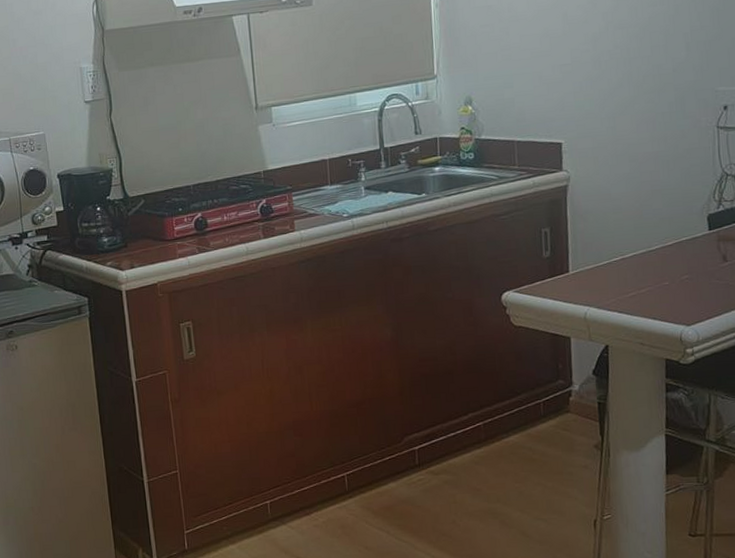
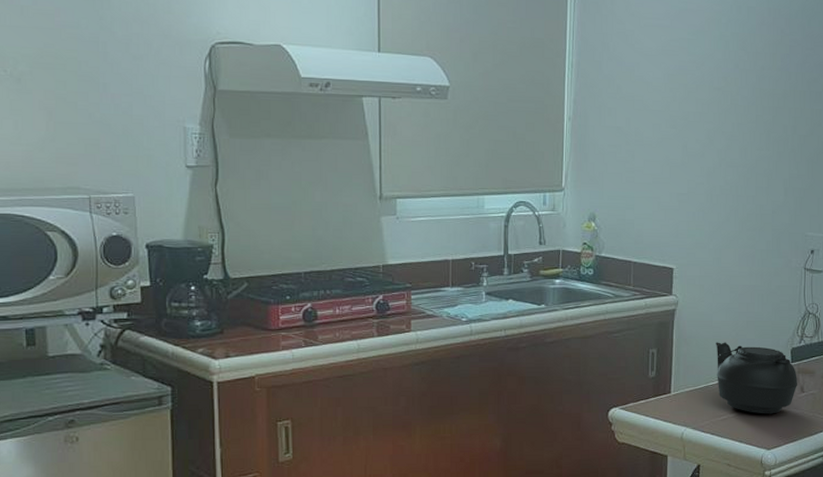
teapot: none [616,214,720,288] -> present [716,342,798,414]

